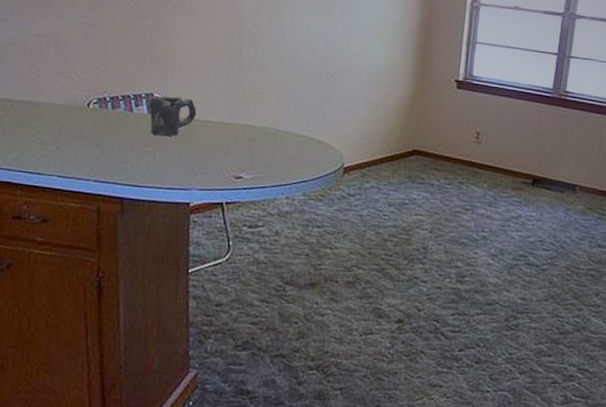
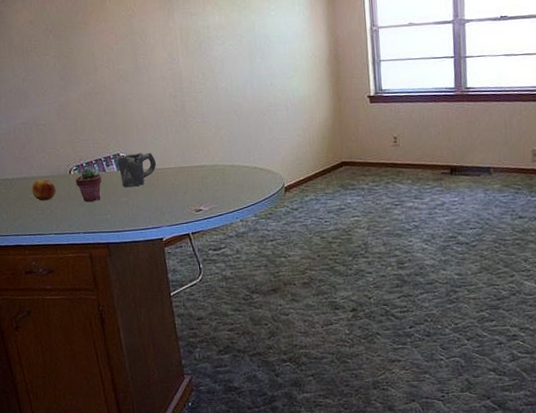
fruit: none [37,107,68,134] -> present [32,179,56,201]
potted succulent: none [93,102,127,145] -> present [75,167,102,202]

